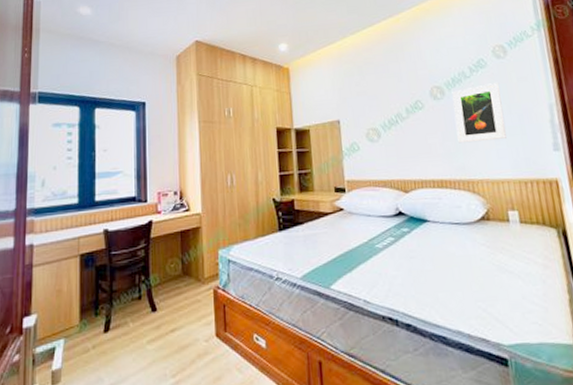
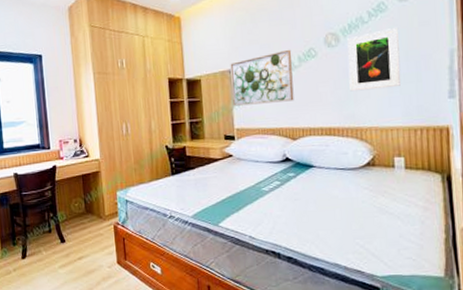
wall art: none [339,101,404,157] -> present [230,49,294,106]

